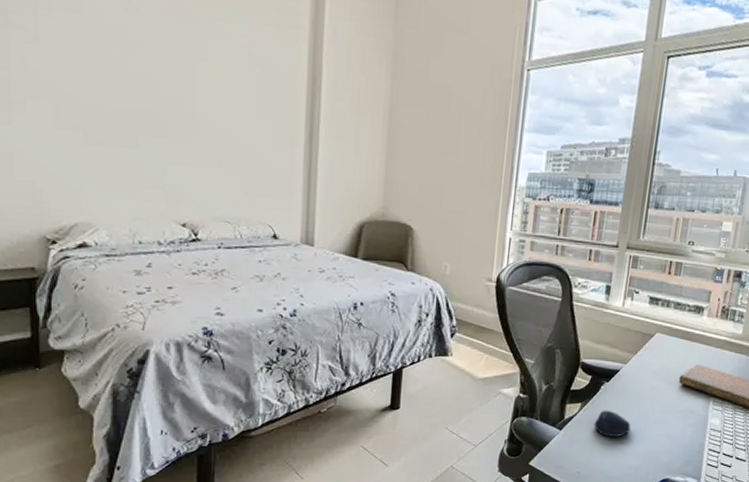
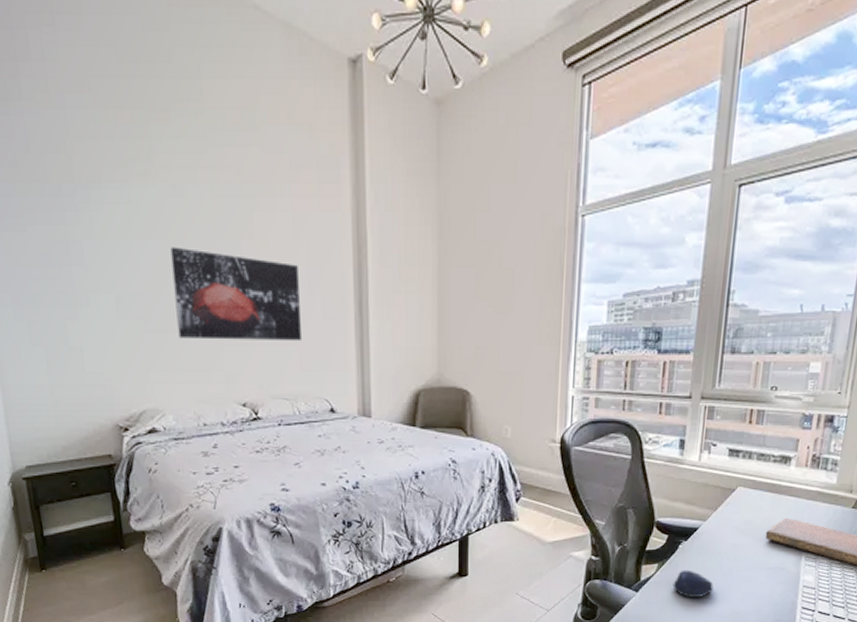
wall art: none [120,60,251,166] -> present [170,247,301,341]

